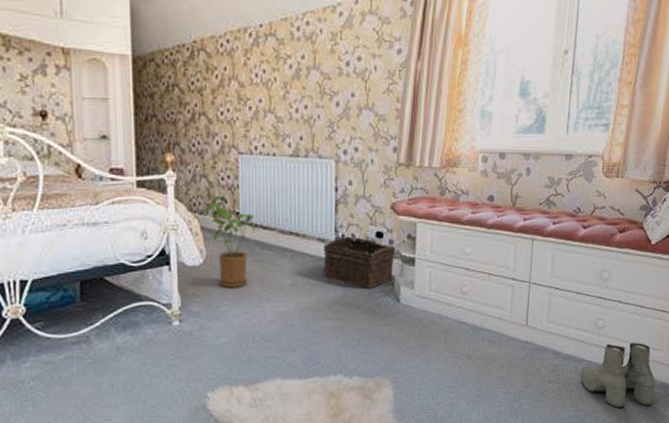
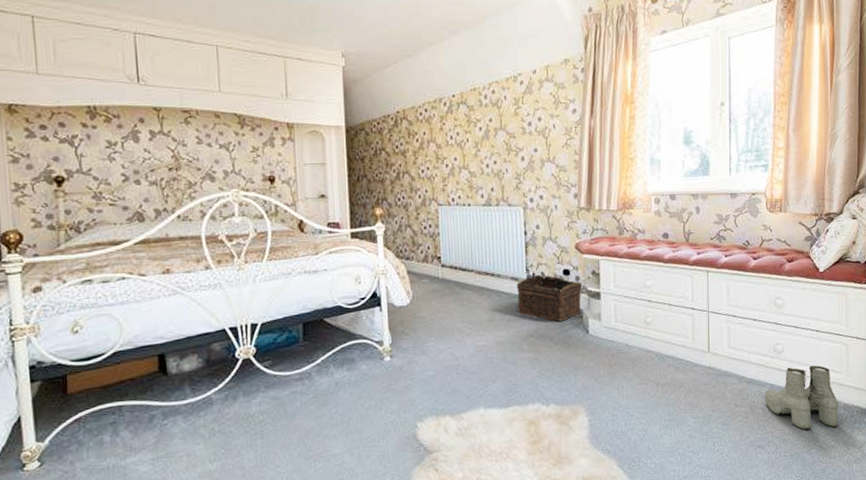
house plant: present [201,195,255,289] -> none [407,242,455,326]

